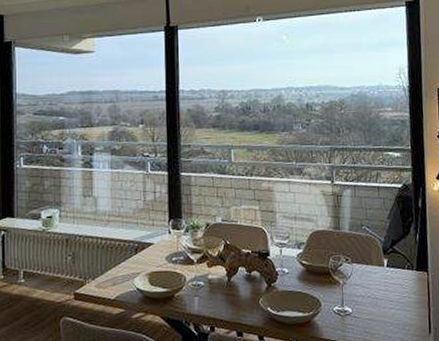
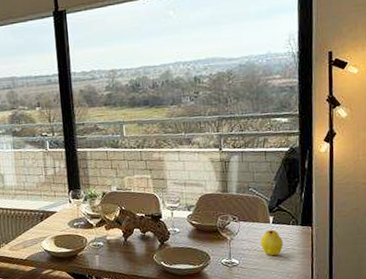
fruit: none [374,273,398,305] -> present [260,229,283,256]

